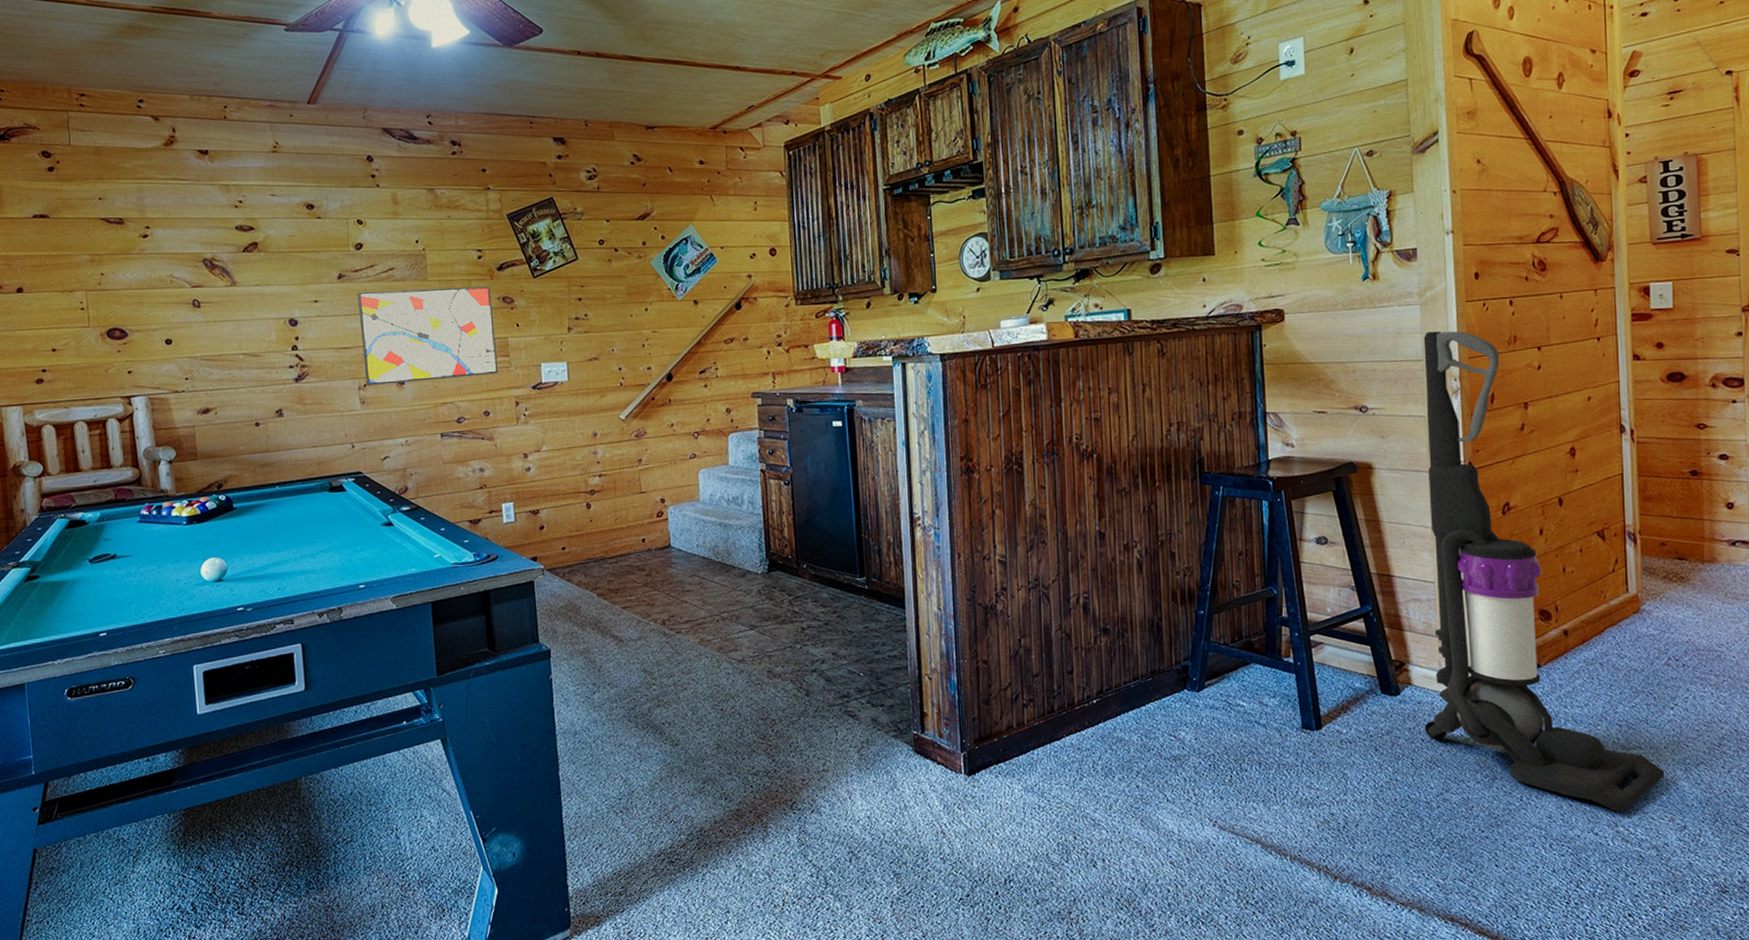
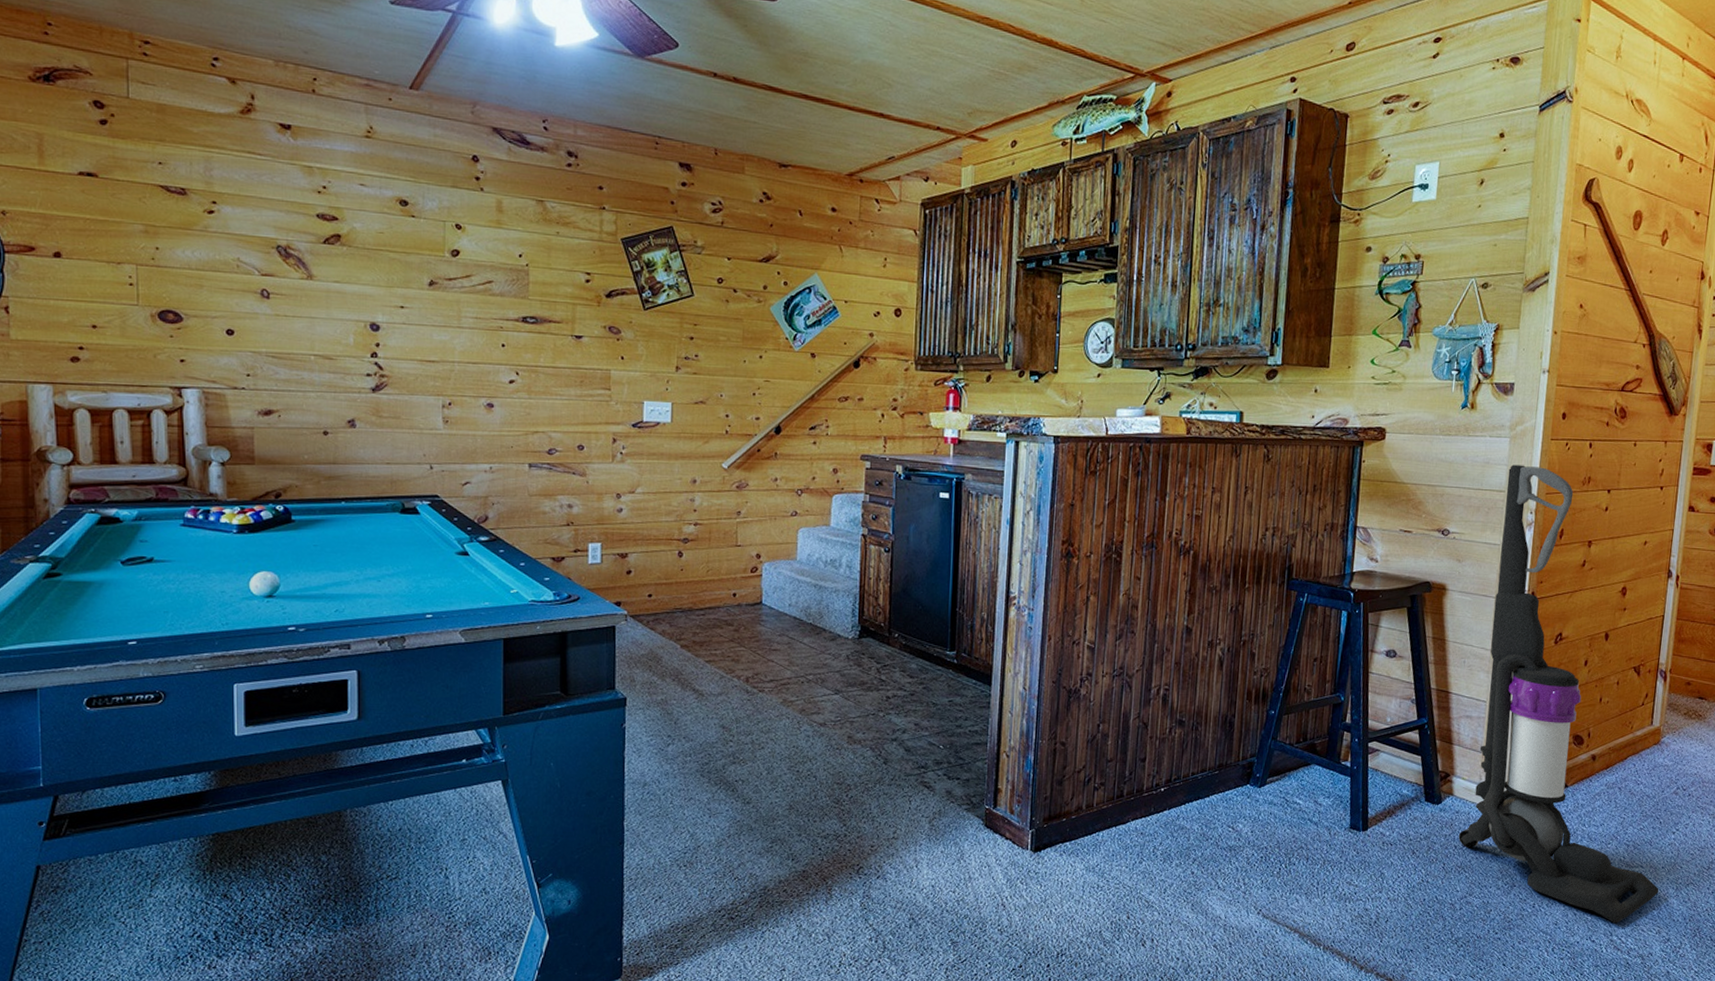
wall art: present [357,286,499,386] -> none [449,302,598,407]

